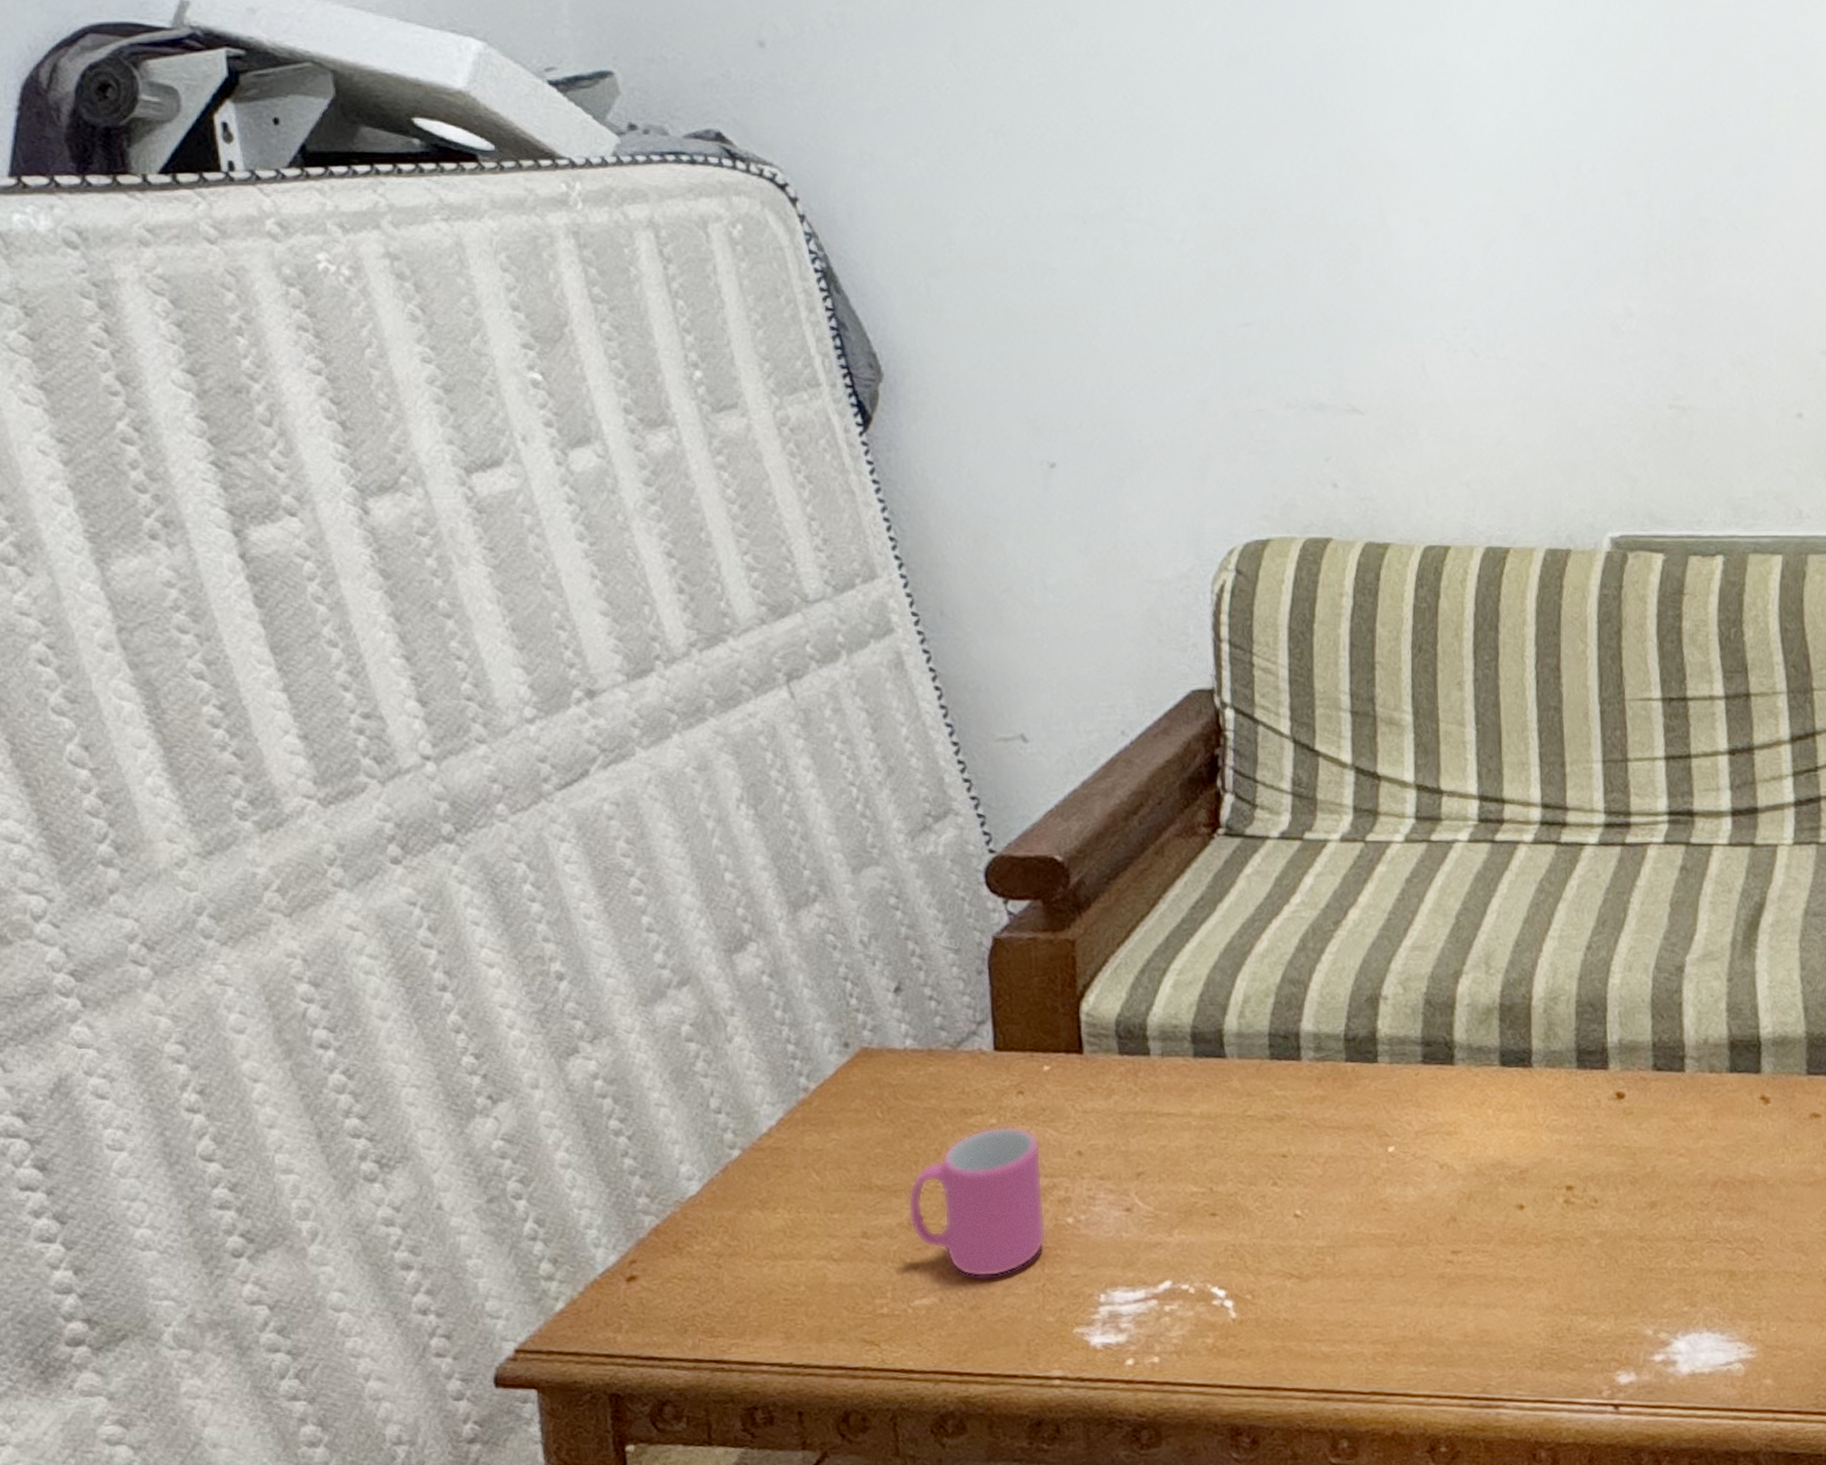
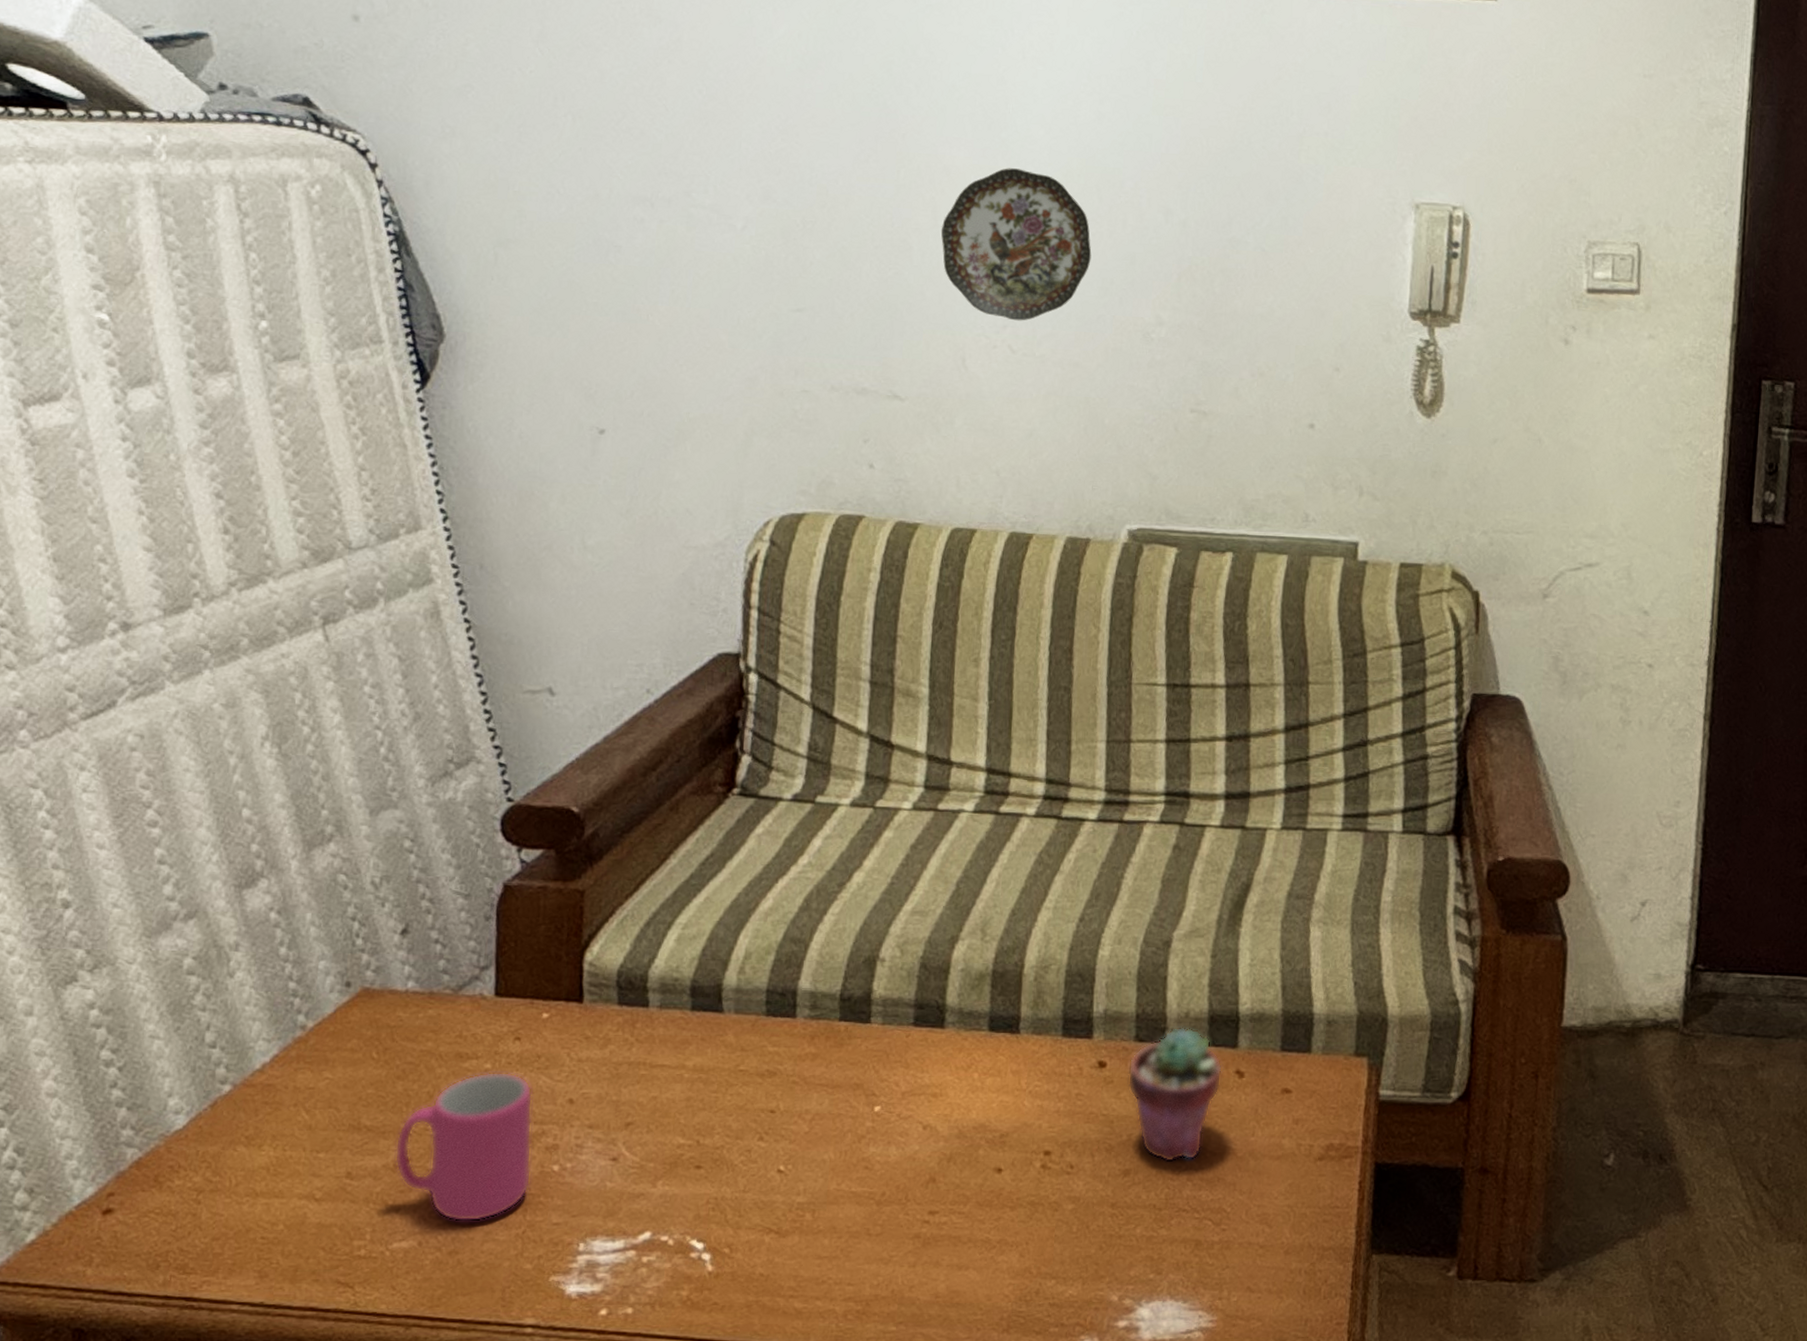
decorative plate: none [1389,157,1552,322] -> present [940,168,1092,321]
potted succulent: none [1648,1054,1747,1193] -> present [1127,1027,1223,1163]

